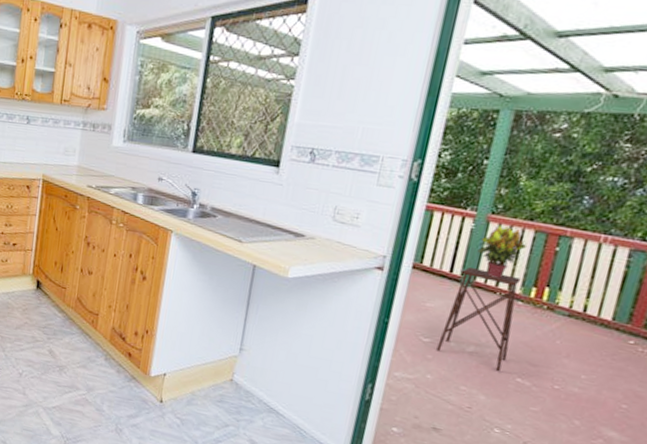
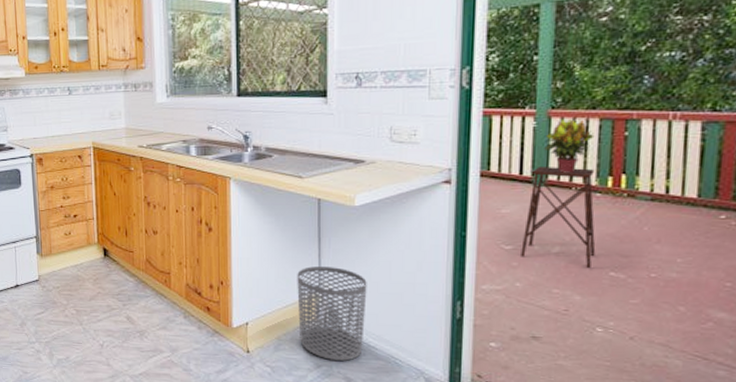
waste bin: none [213,329,287,425] -> present [297,266,367,361]

